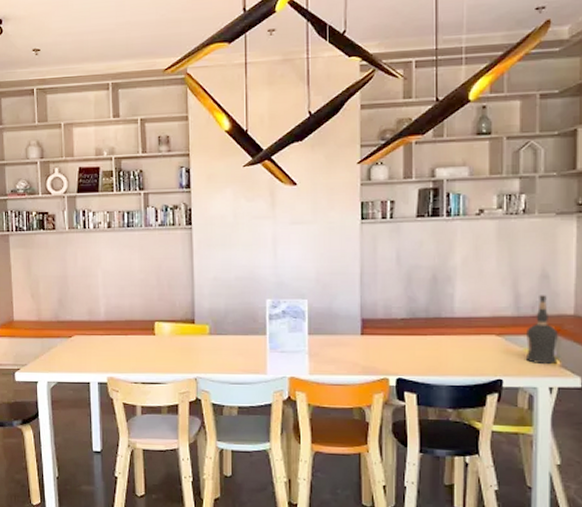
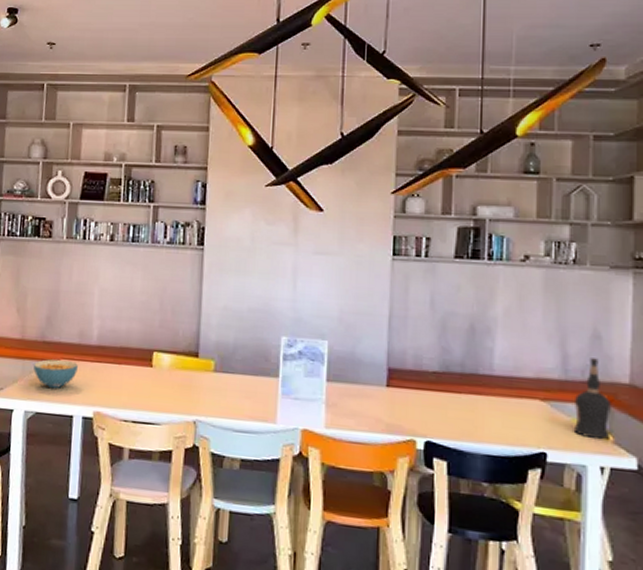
cereal bowl: none [50,335,90,361] -> present [33,359,78,389]

